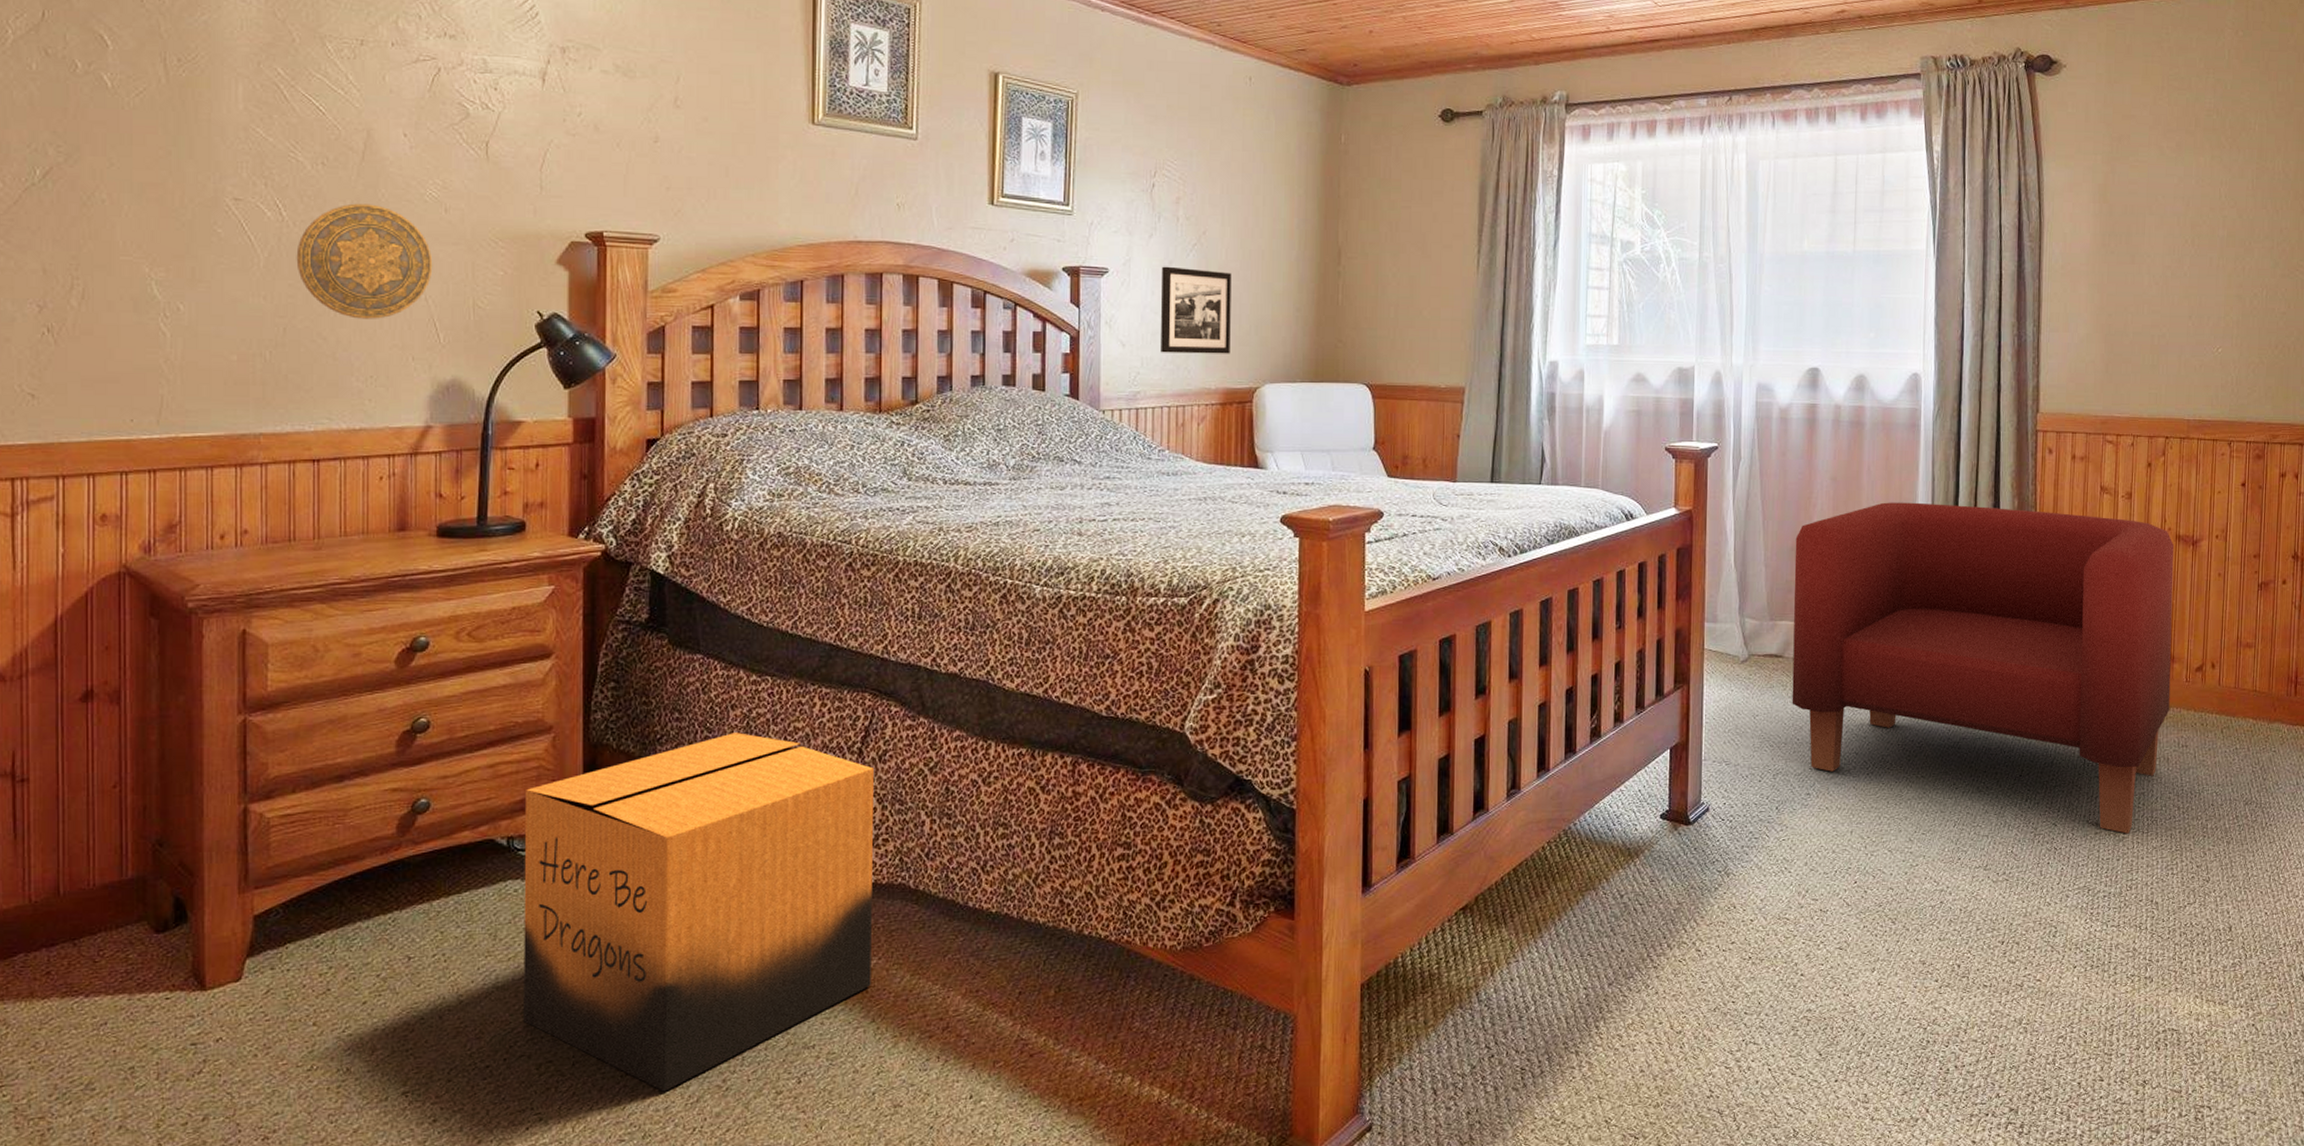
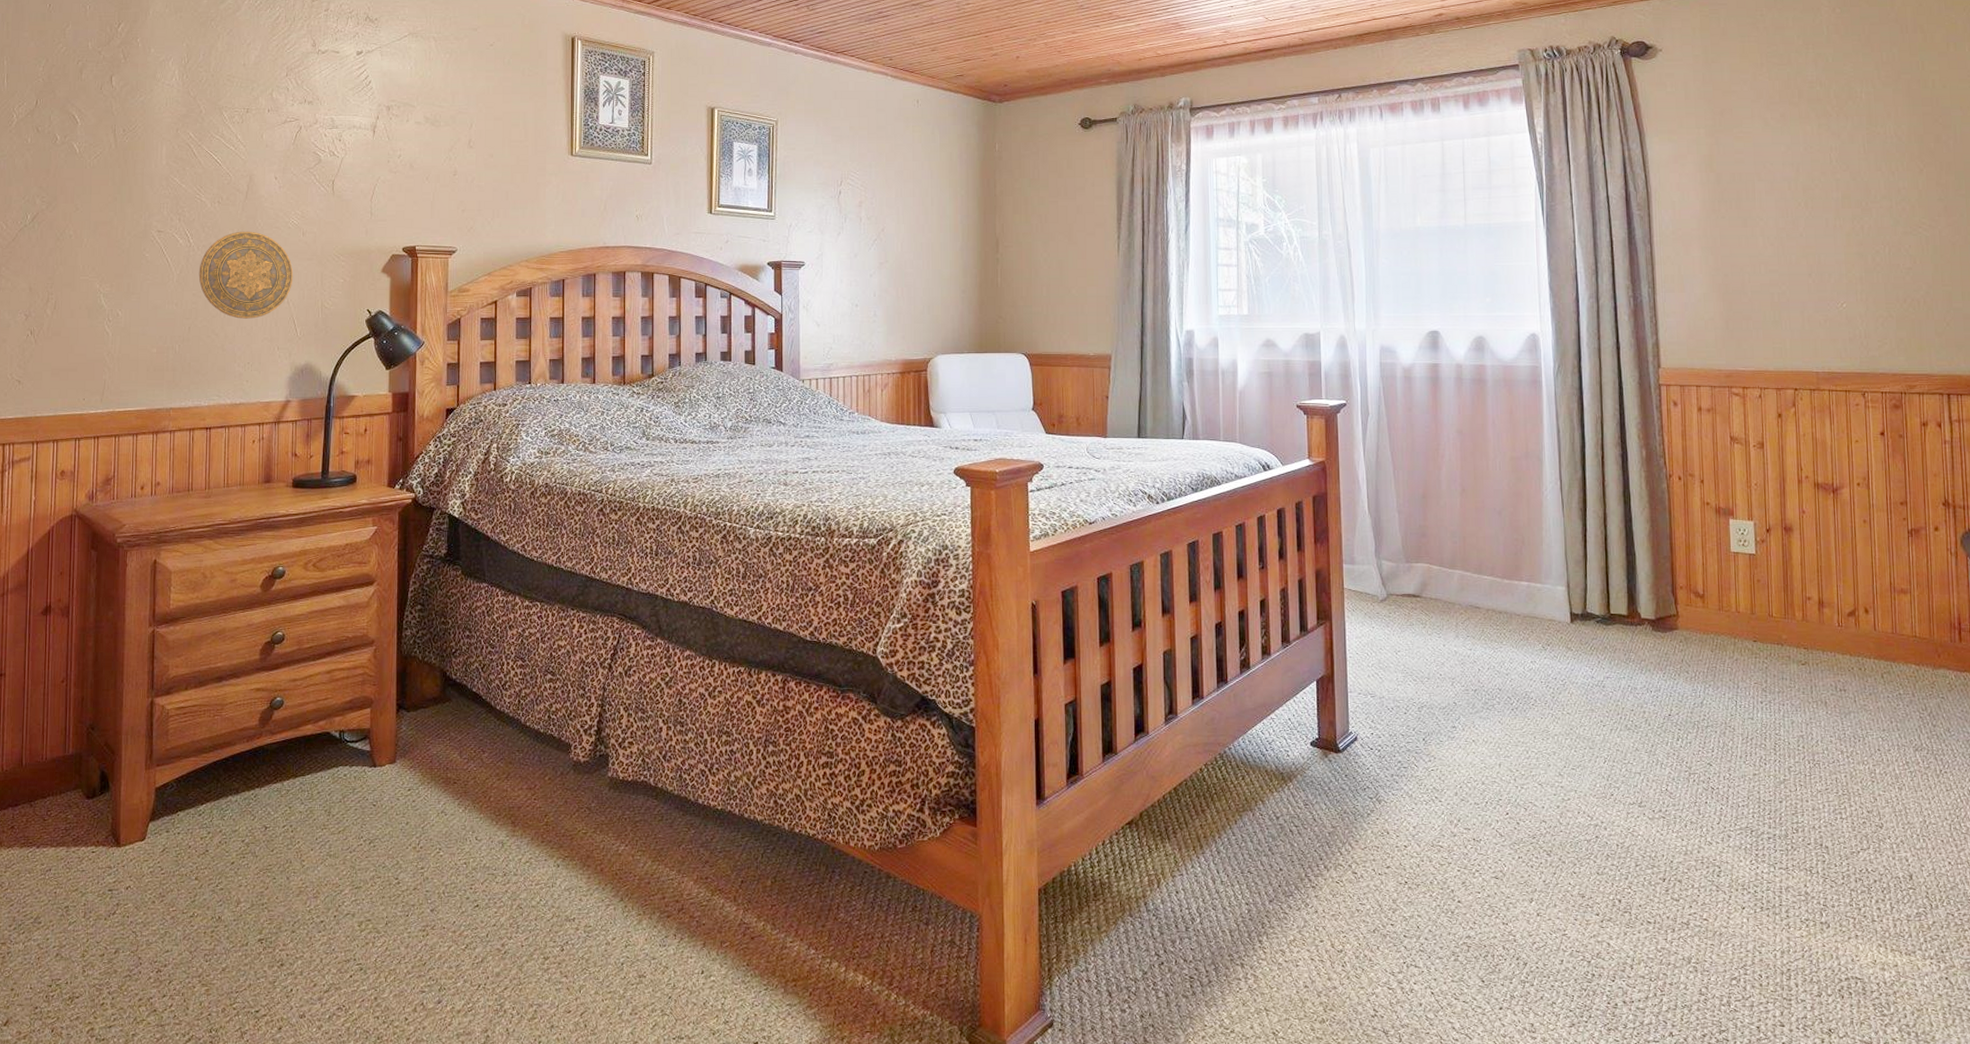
cardboard box: present [523,733,874,1092] -> none [349,649,621,952]
picture frame: present [1161,266,1232,354] -> none [849,258,907,331]
armchair: present [1792,502,2174,834] -> none [1426,453,1823,776]

